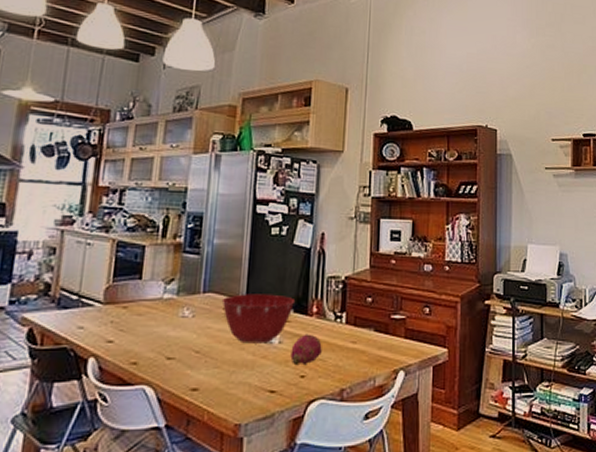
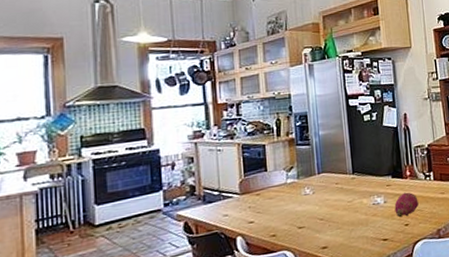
mixing bowl: present [221,294,296,344] -> none [333,166,392,207]

